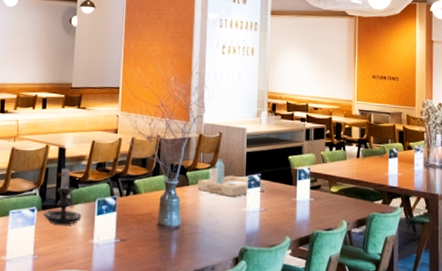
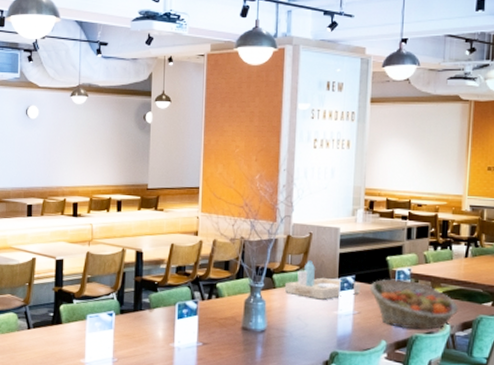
candle holder: present [43,165,82,225] -> none [121,269,161,329]
fruit basket: none [274,177,353,227] -> present [369,279,458,330]

